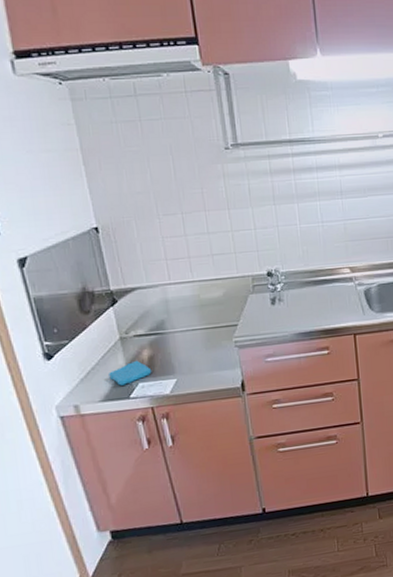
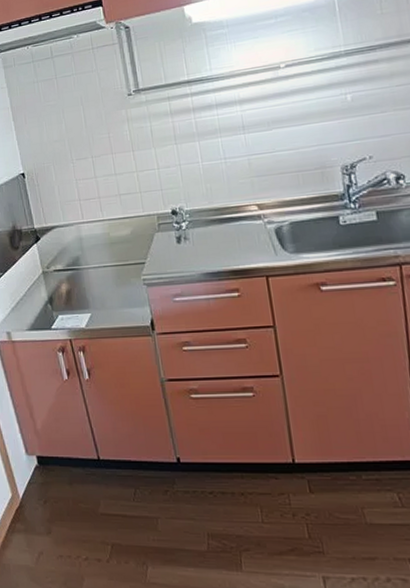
sponge: present [109,360,152,386] -> none [34,293,70,316]

